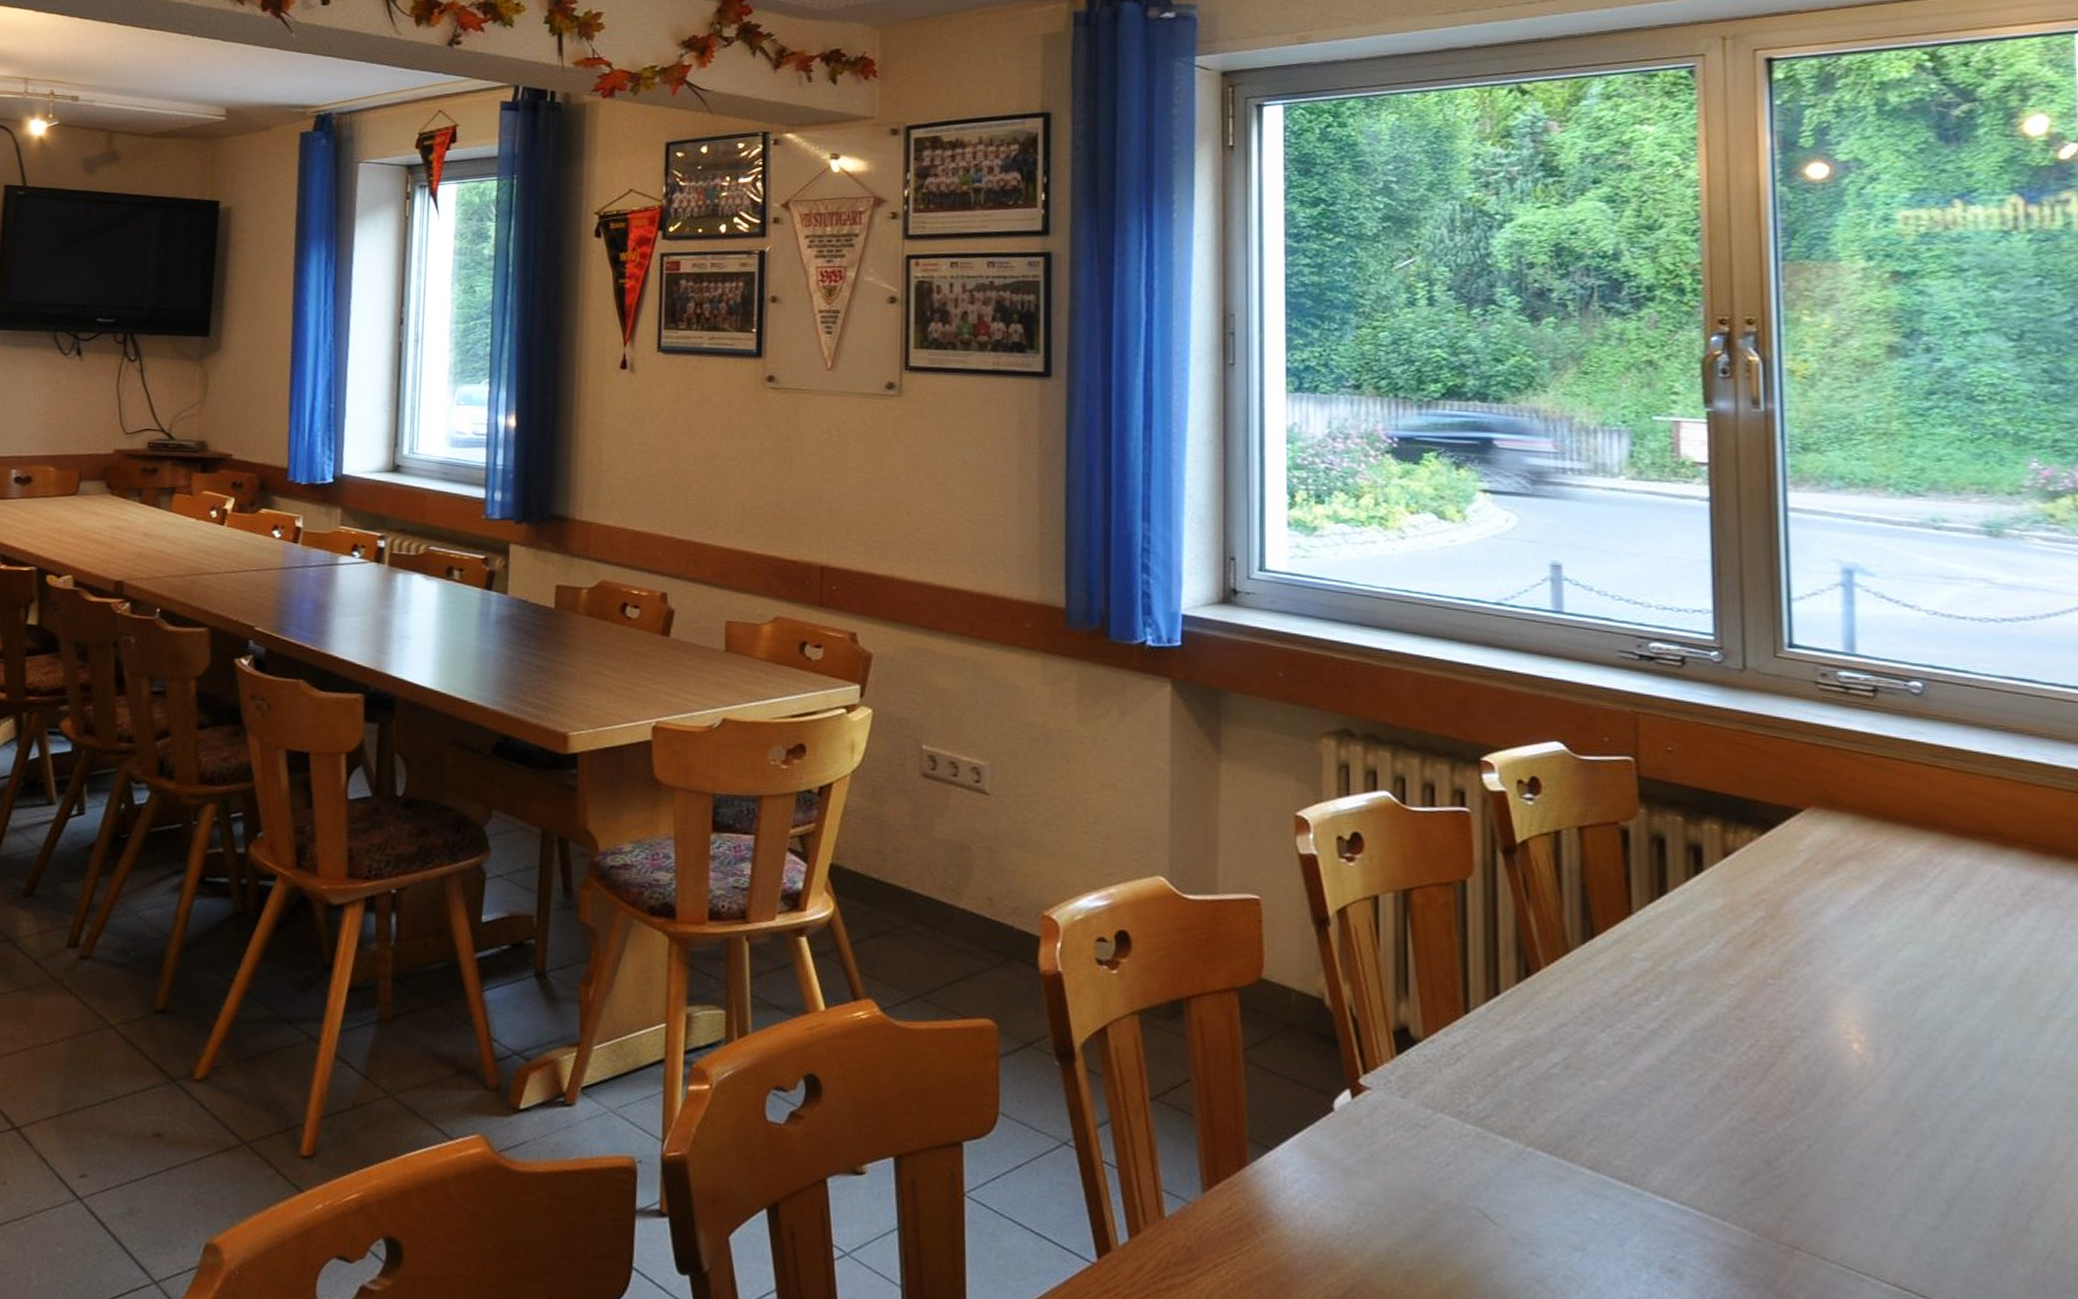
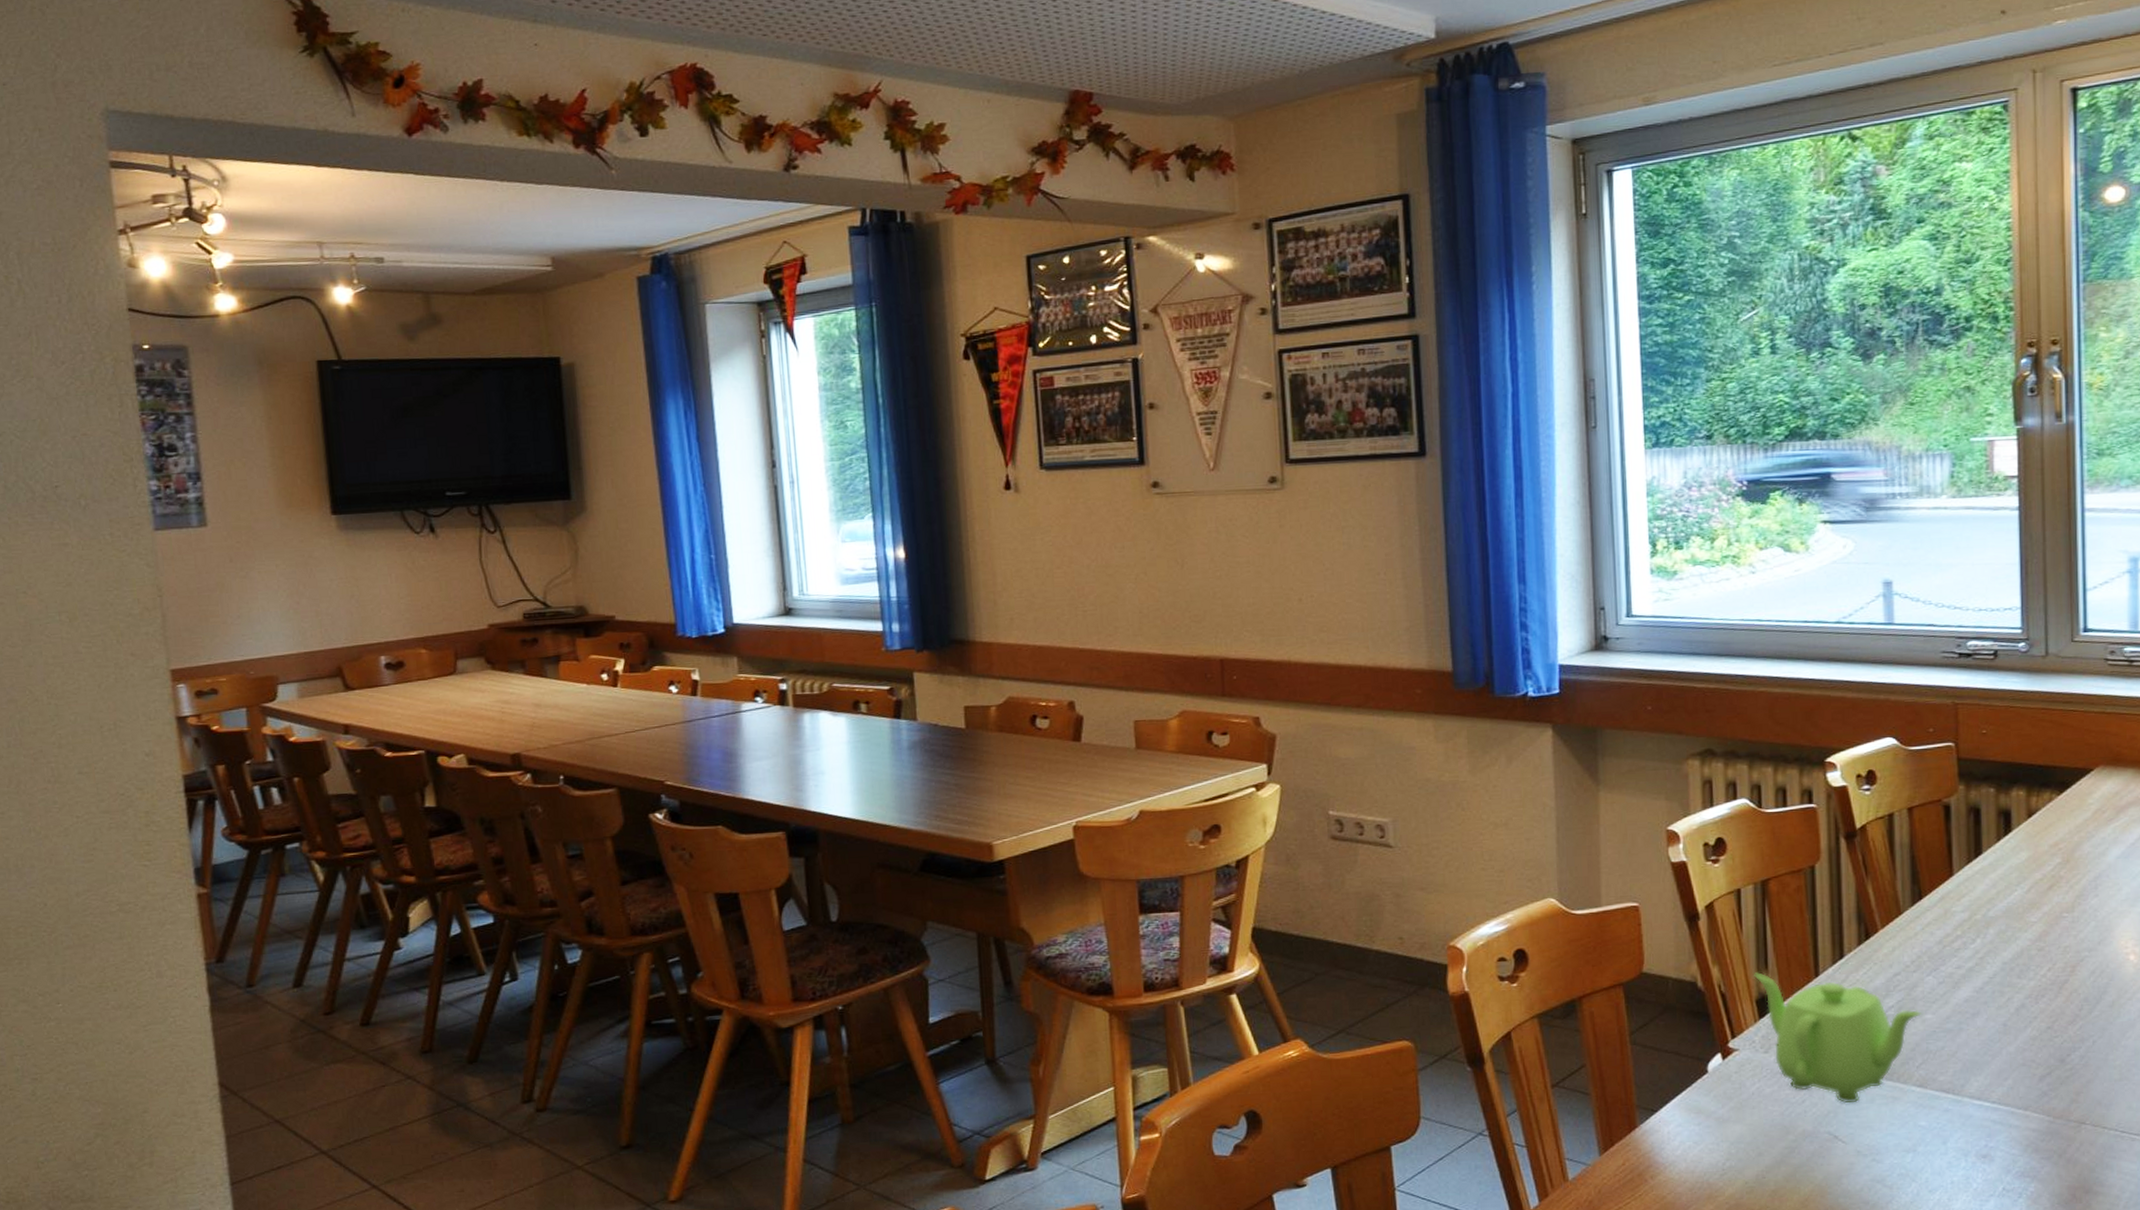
teapot: none [1392,998,1593,1177] -> present [1754,972,1921,1103]

